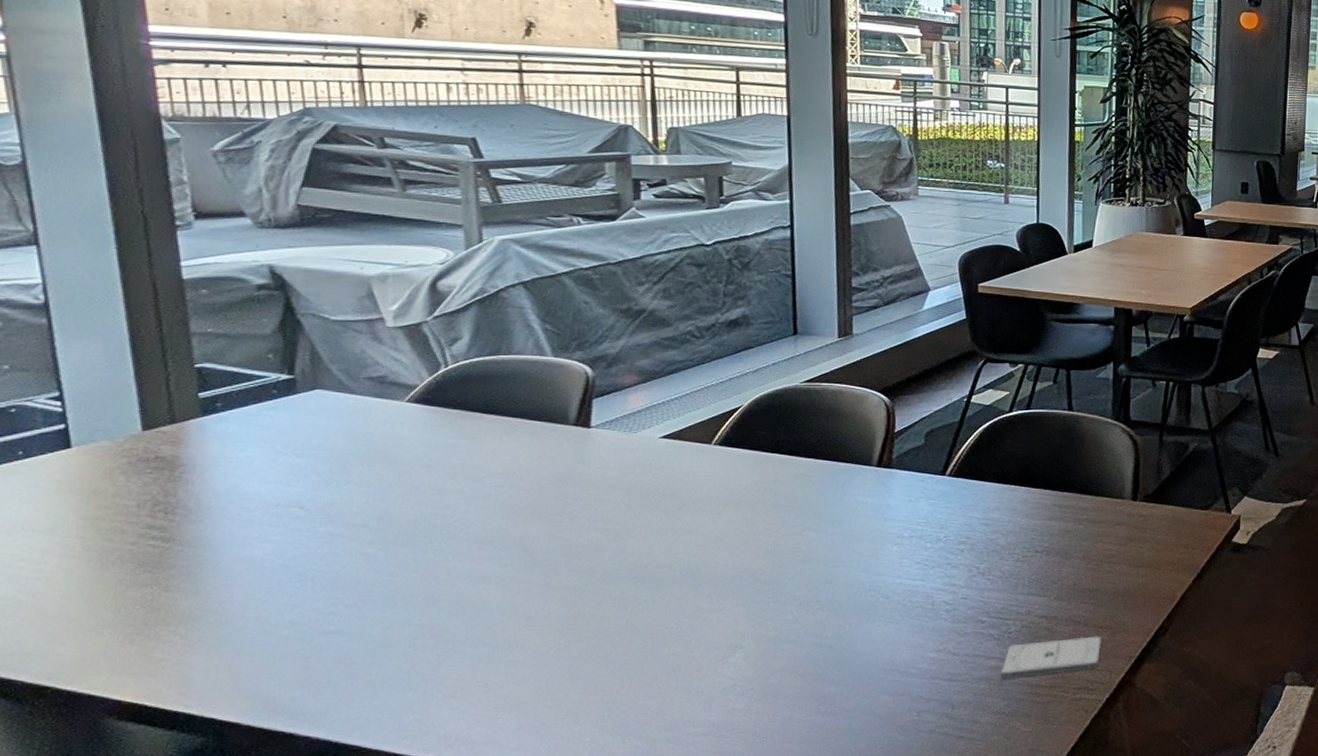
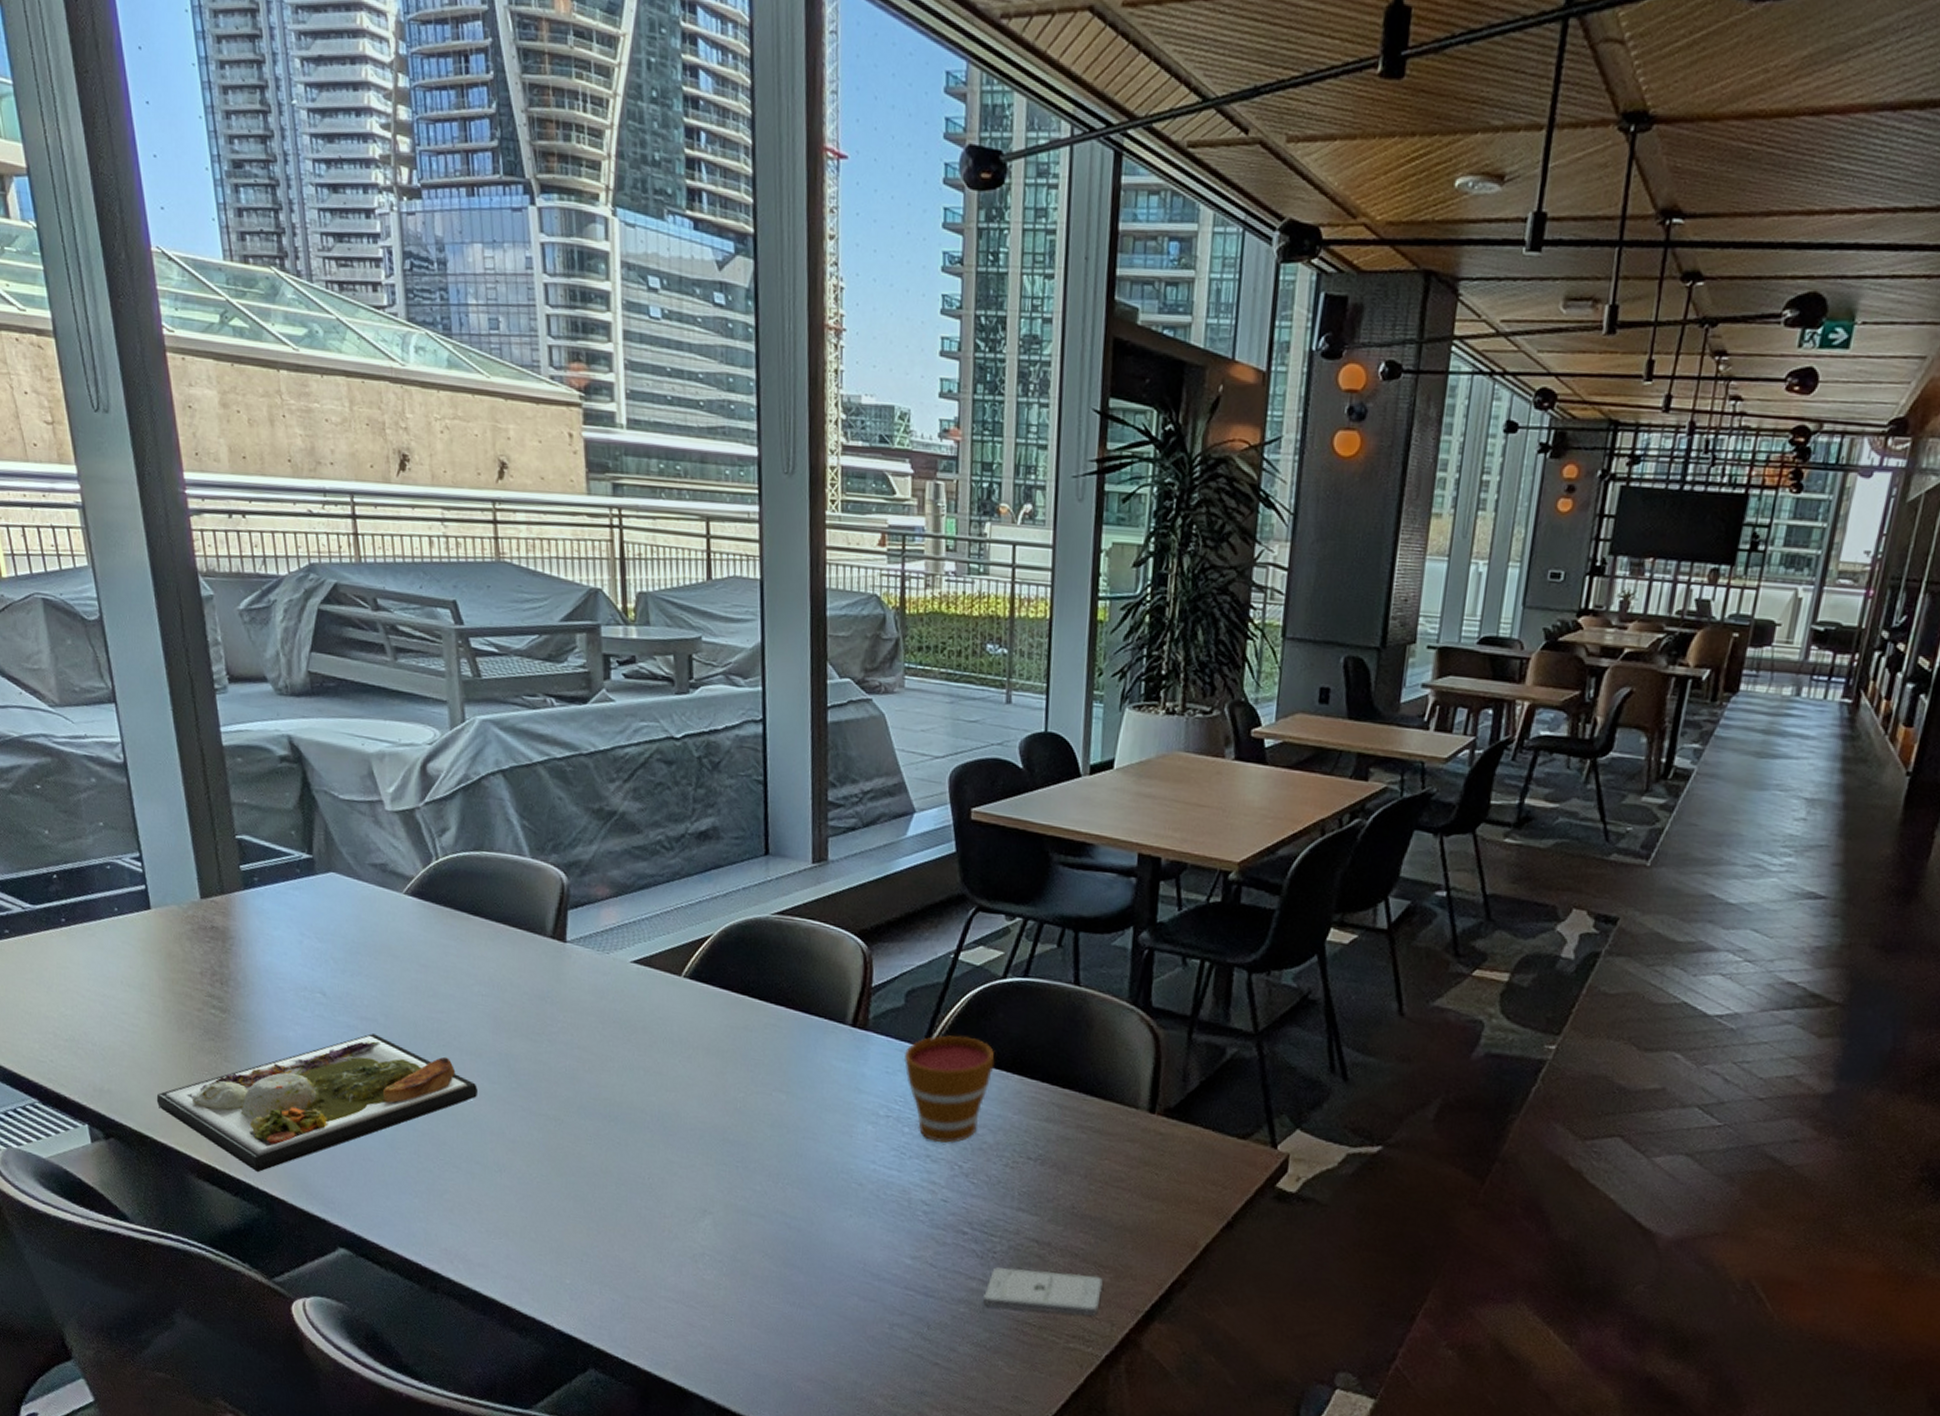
dinner plate: none [63,538,487,700] -> present [156,1033,477,1173]
cup: none [924,462,1005,552] -> present [903,1035,995,1144]

